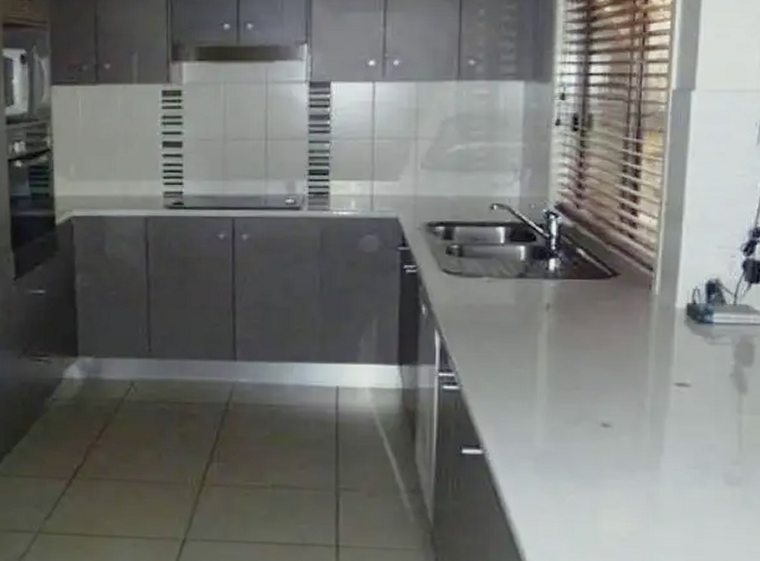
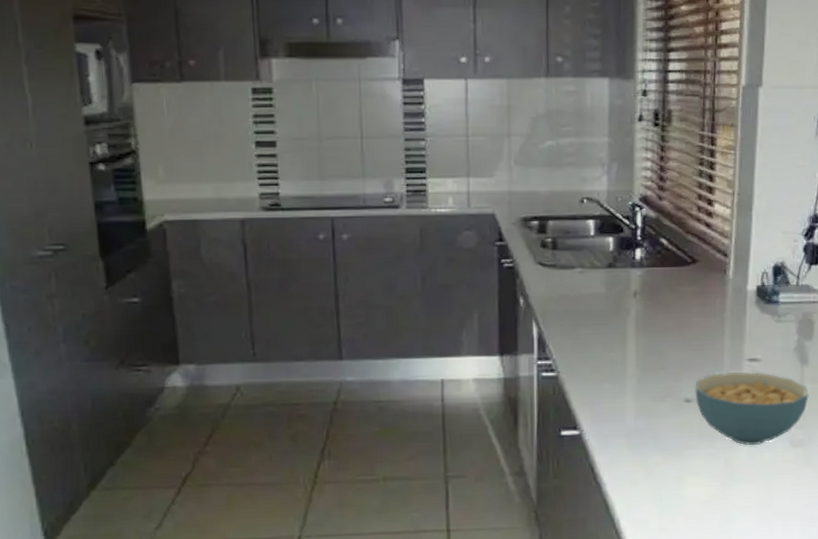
cereal bowl: none [613,396,747,479] -> present [695,371,809,445]

